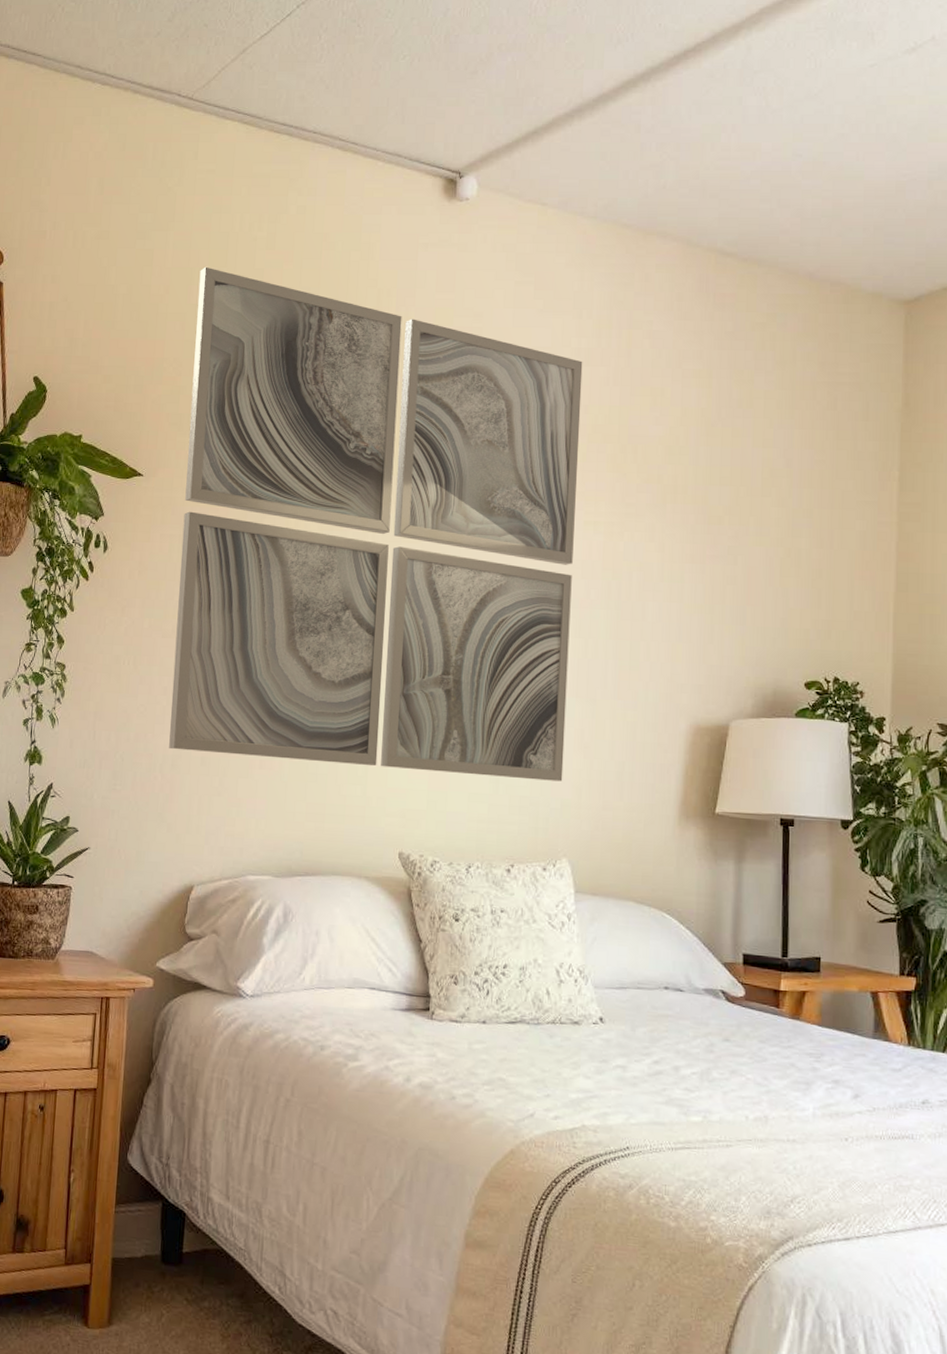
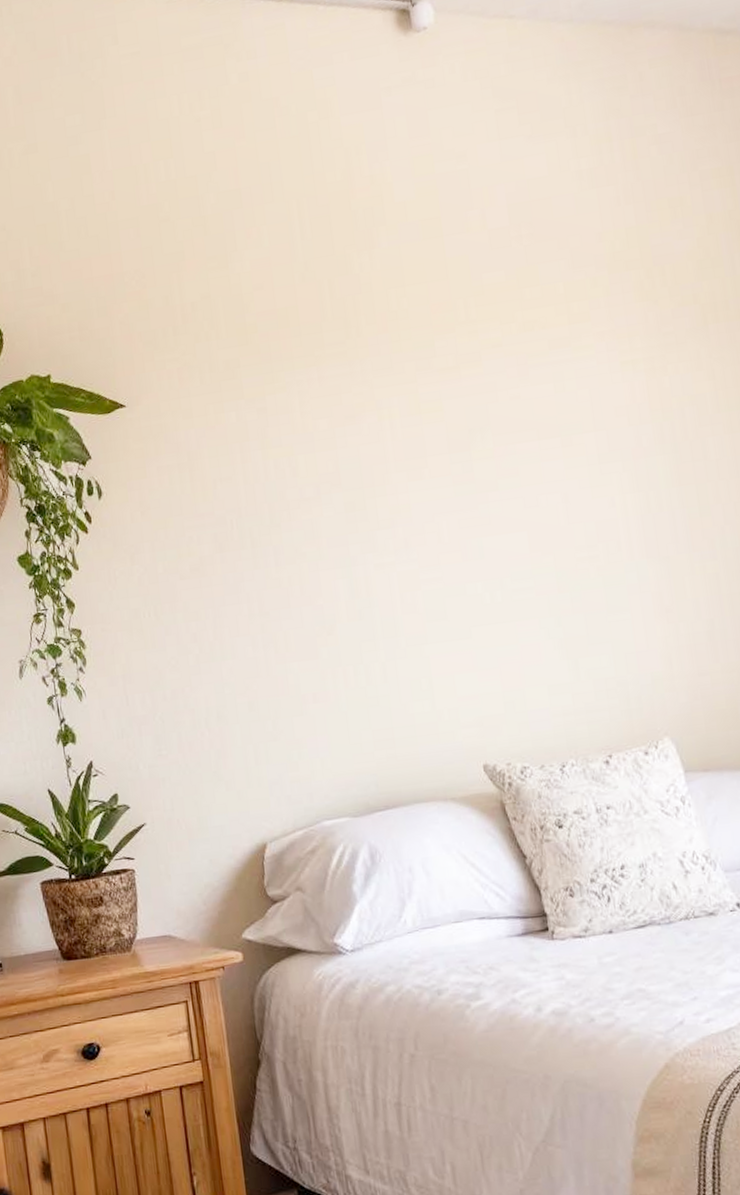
wall art: present [169,266,583,782] -> none [144,161,649,700]

